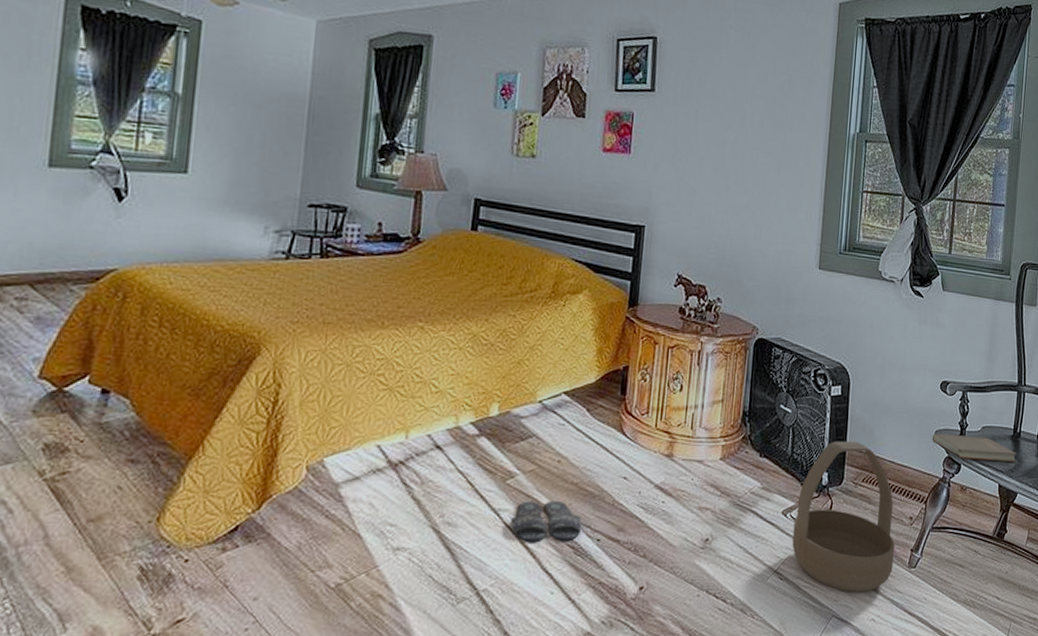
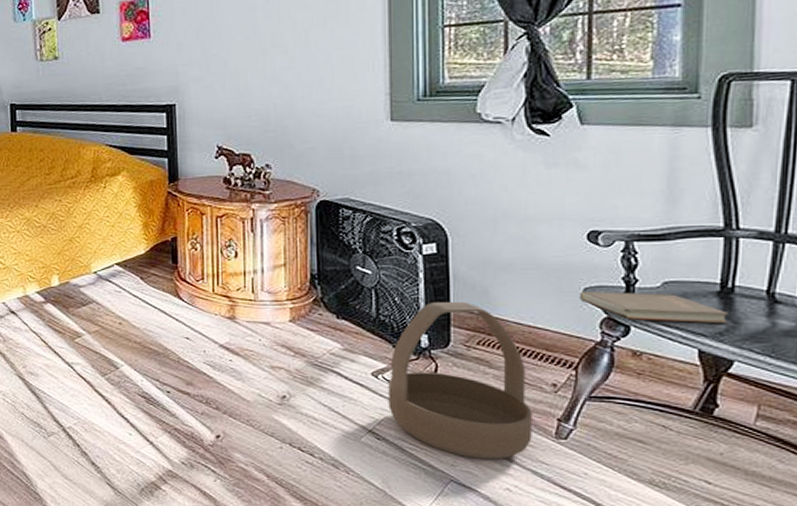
slippers: present [511,500,582,543] -> none [84,356,150,392]

